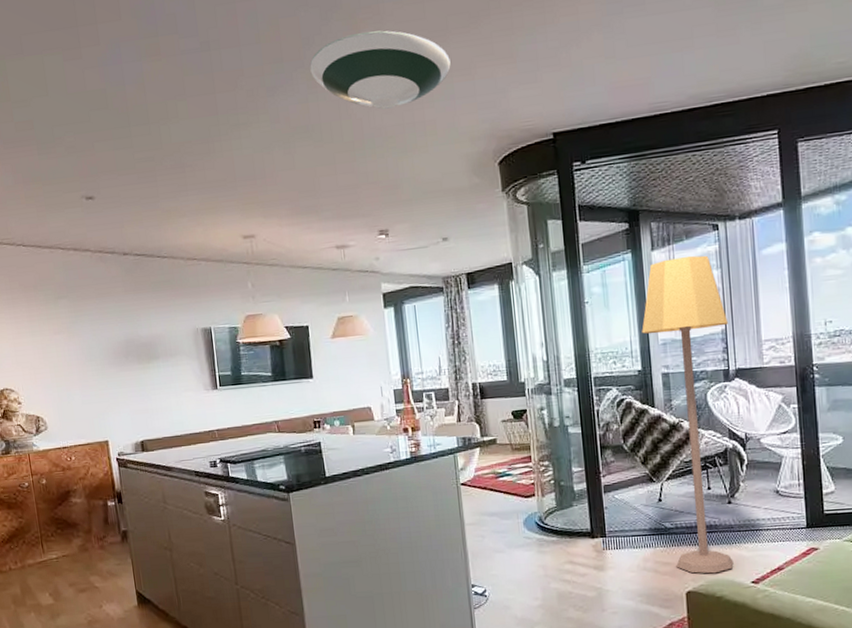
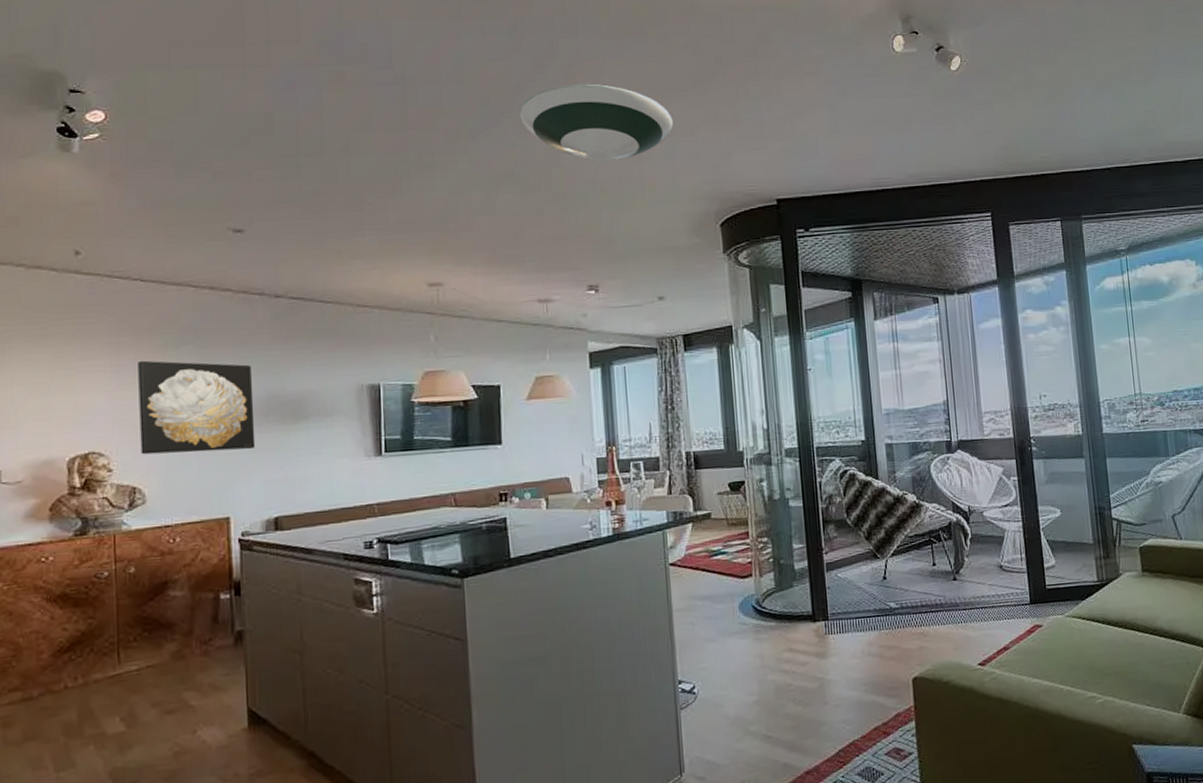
wall art: none [29,313,121,390] -> present [138,360,256,455]
lamp: present [641,255,734,574] -> none [865,327,960,657]

